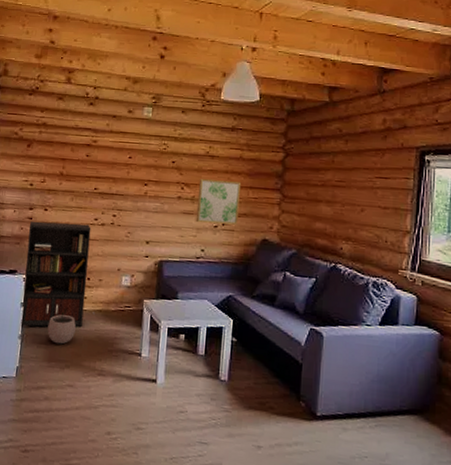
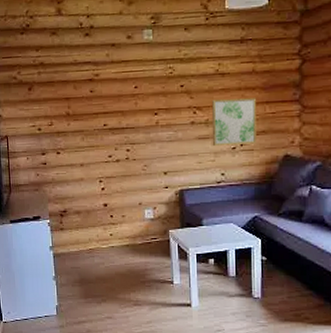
bookcase: present [20,221,95,328] -> none [44,163,123,270]
plant pot: present [47,309,76,345] -> none [79,247,106,281]

